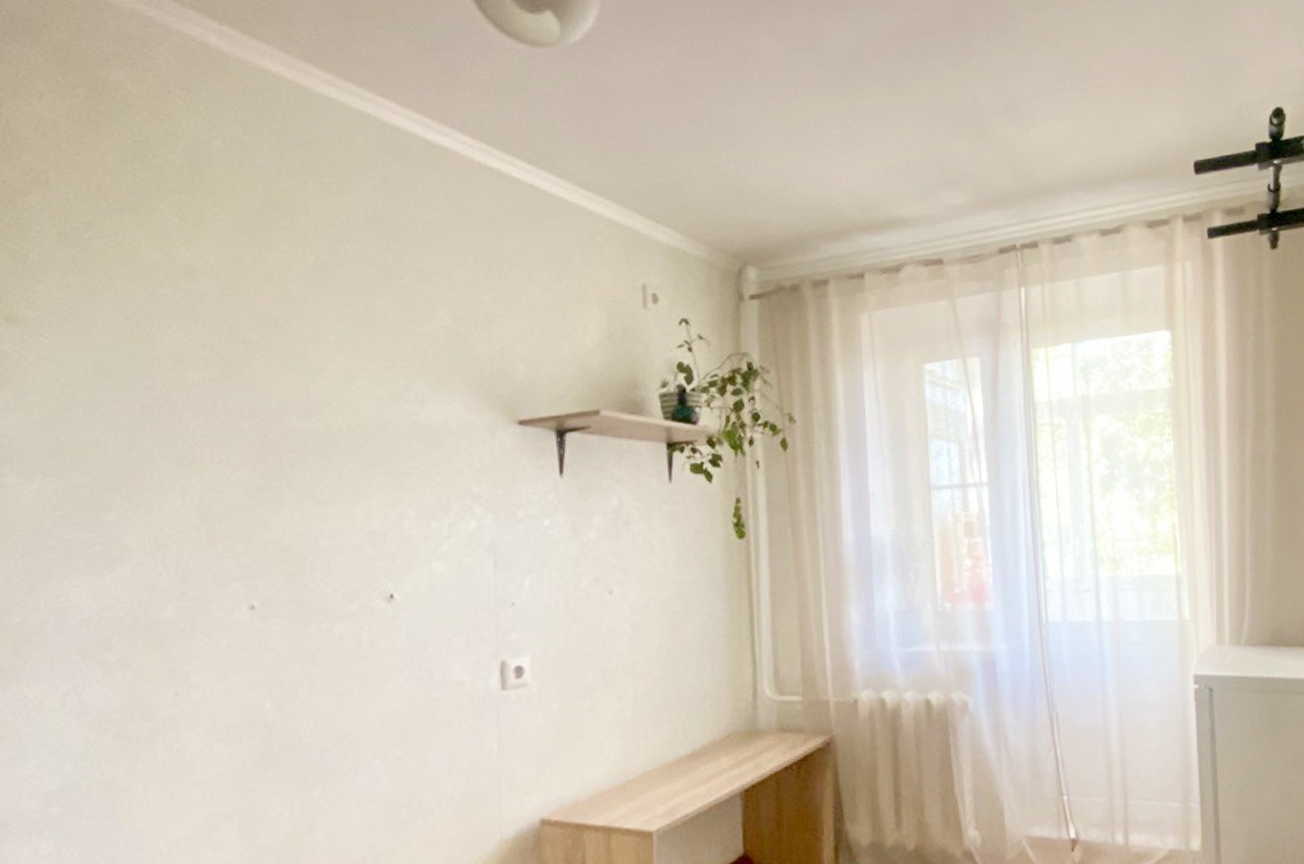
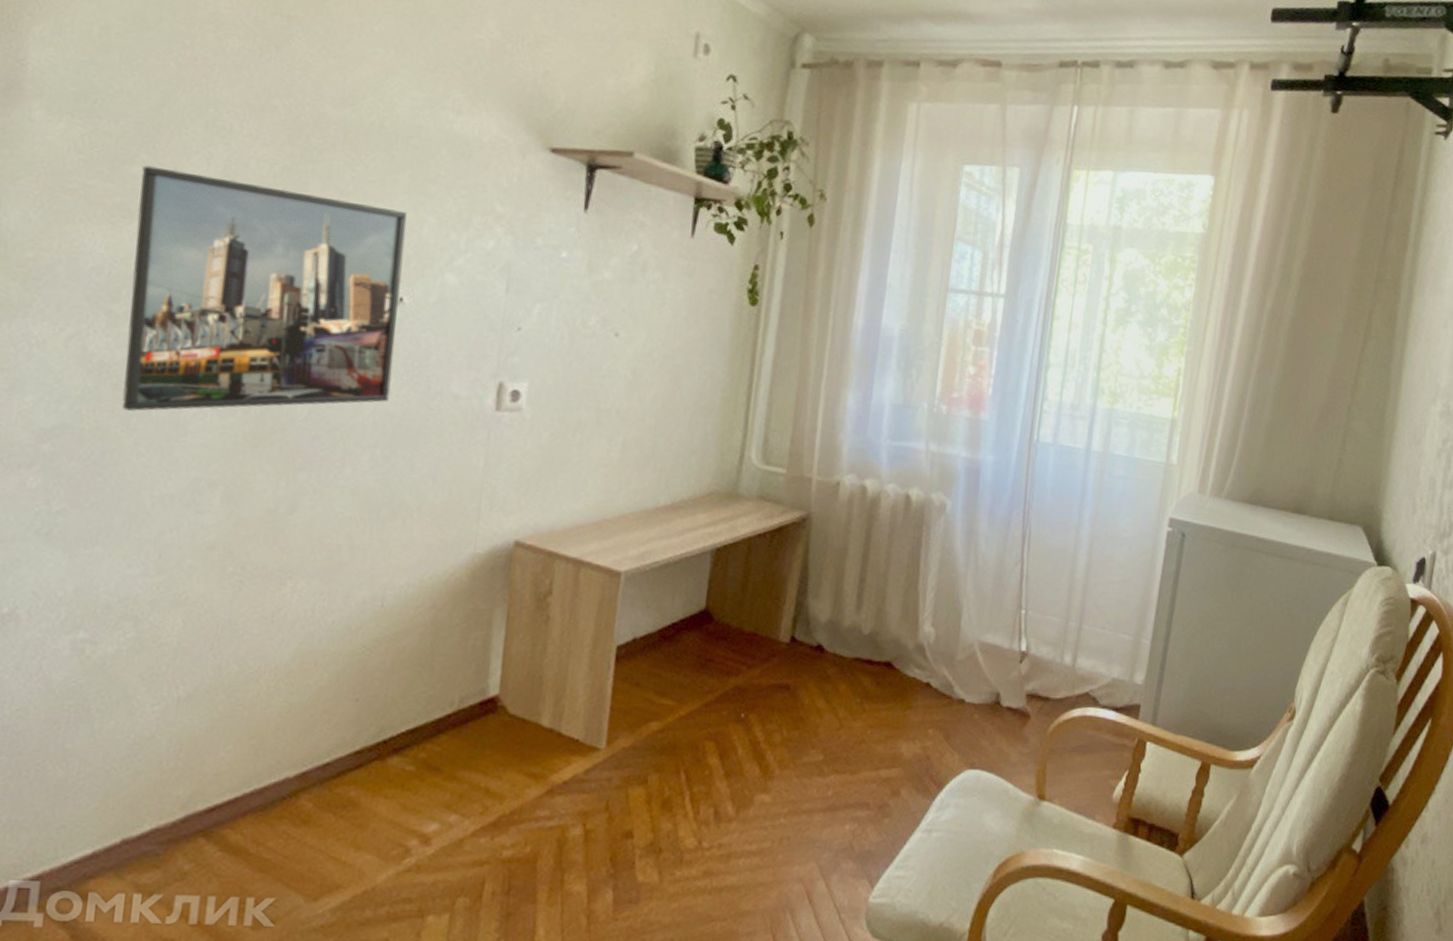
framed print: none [119,508,393,758] -> present [122,165,407,411]

